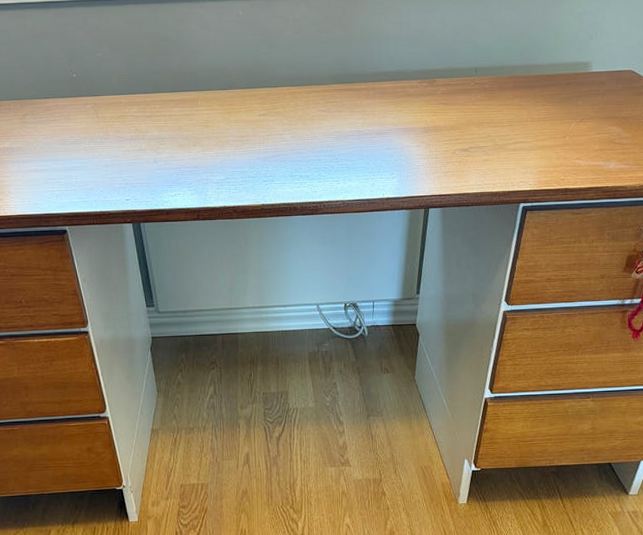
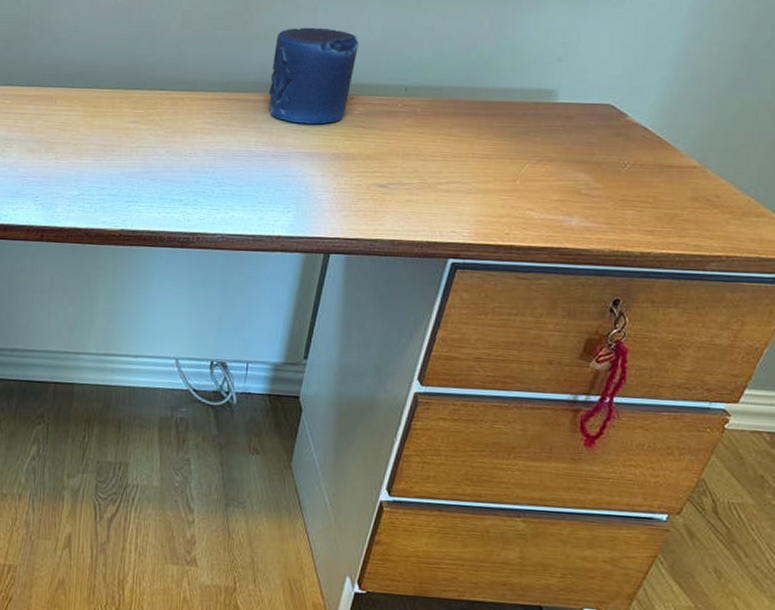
candle: none [368,25,436,105] -> present [268,27,359,125]

